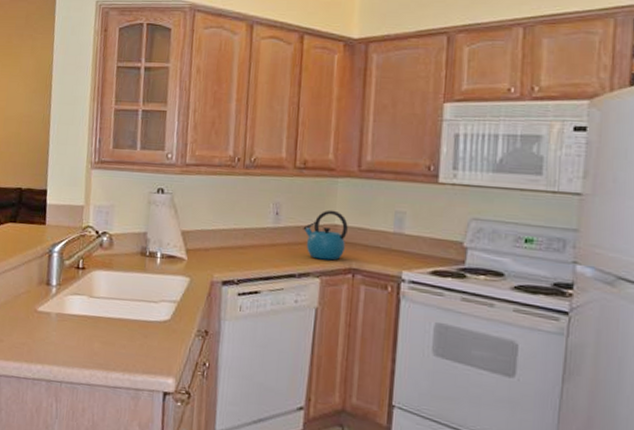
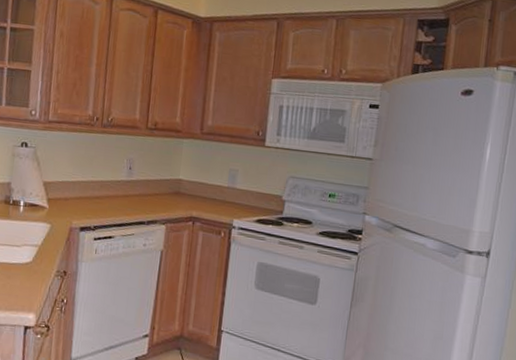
kettle: present [303,210,348,261] -> none [152,166,191,210]

